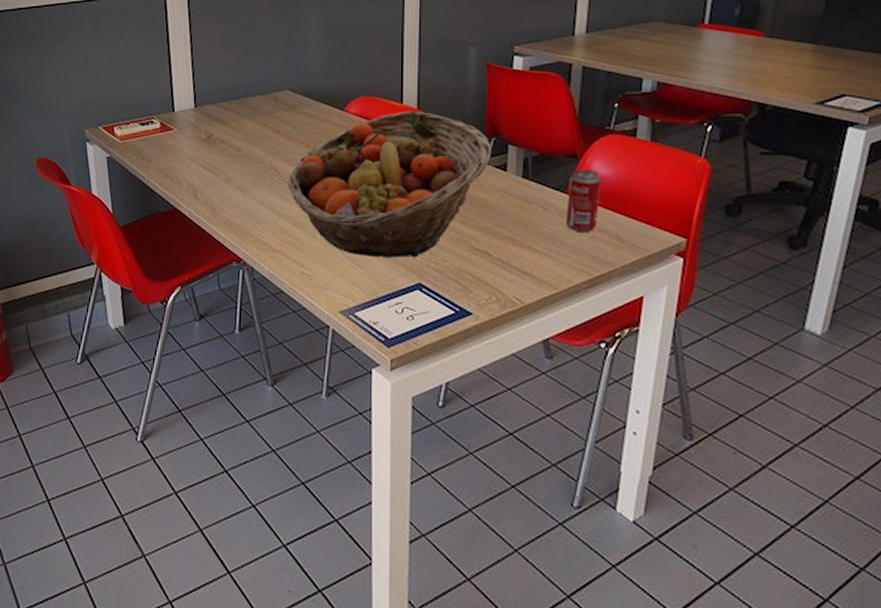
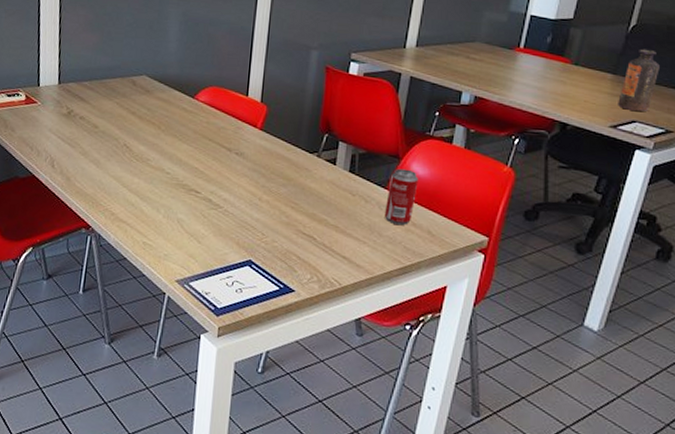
fruit basket: present [288,110,492,258] -> none [138,103,324,237]
bottle: none [823,12,868,83] -> present [618,49,660,111]

